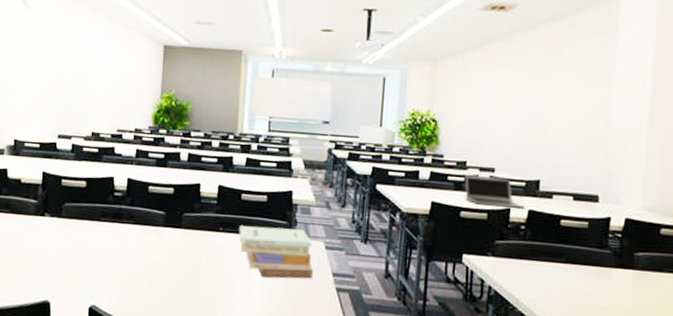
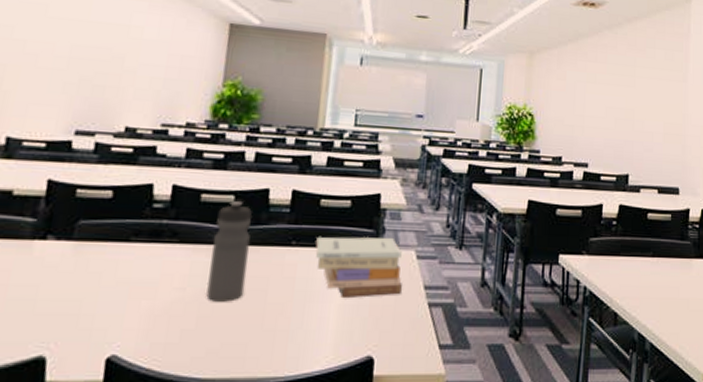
water bottle: none [155,193,188,273] -> present [205,201,253,302]
laptop: present [464,174,525,209] -> none [560,169,616,204]

